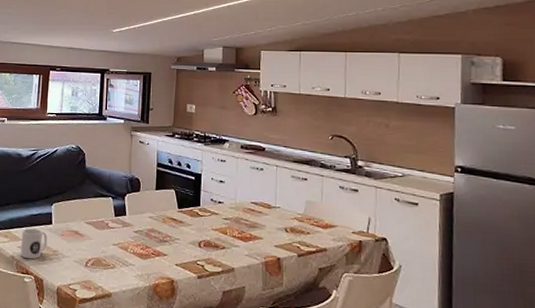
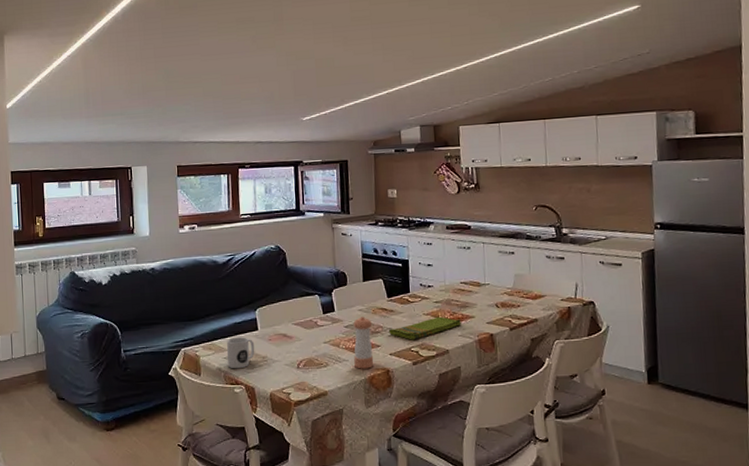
pepper shaker: none [140,224,161,276] -> present [353,317,374,369]
dish towel: none [176,233,249,254] -> present [388,316,461,340]

